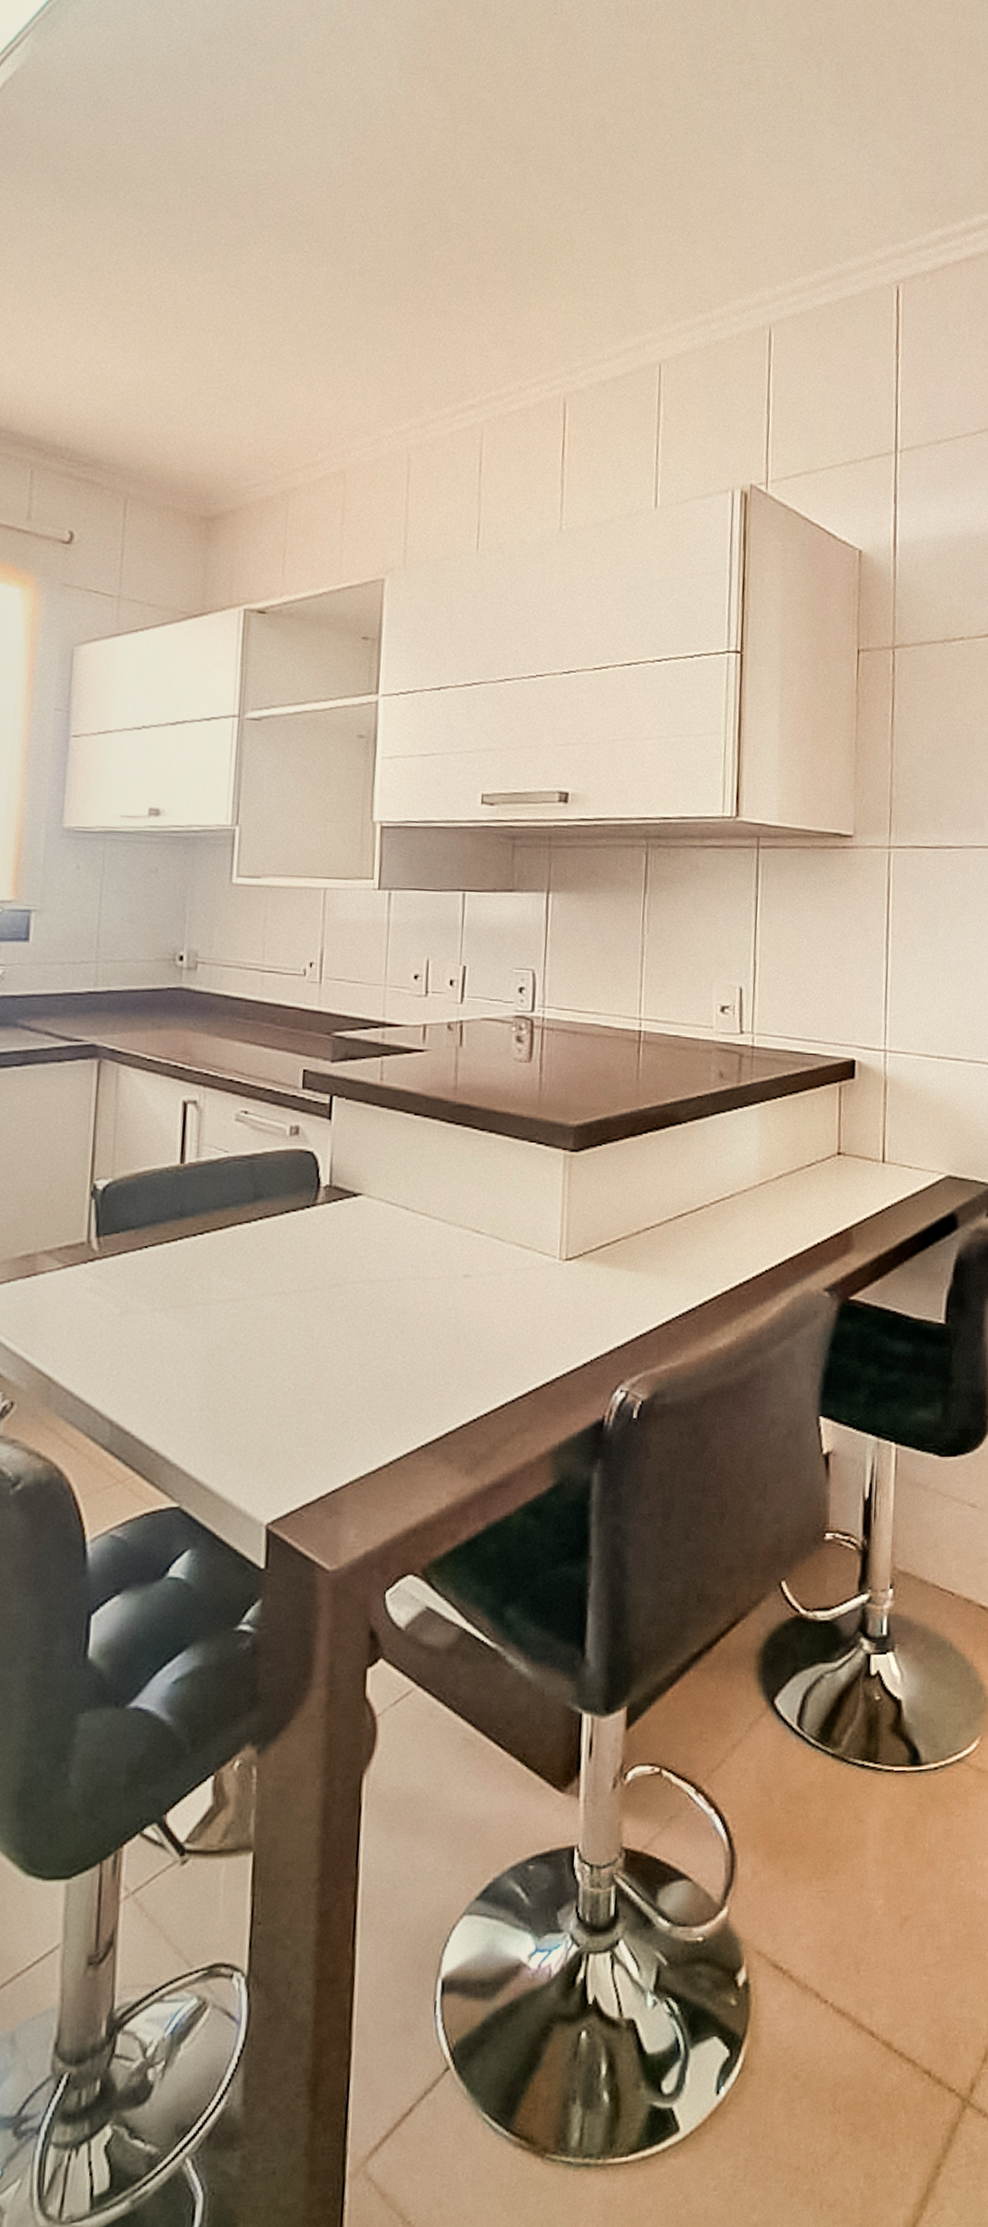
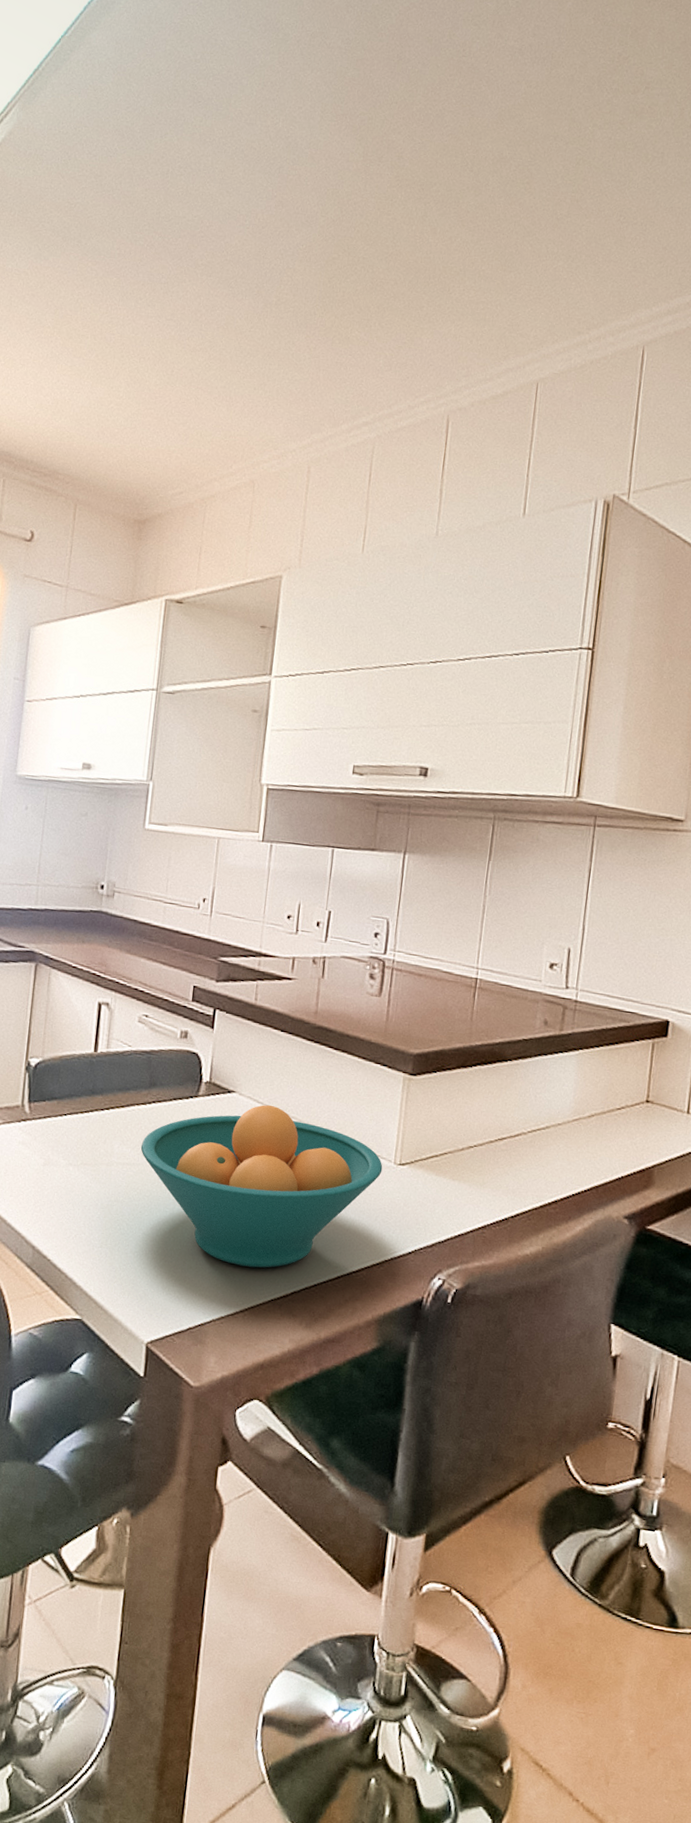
fruit bowl: none [246,1206,547,1409] -> present [140,1105,383,1268]

